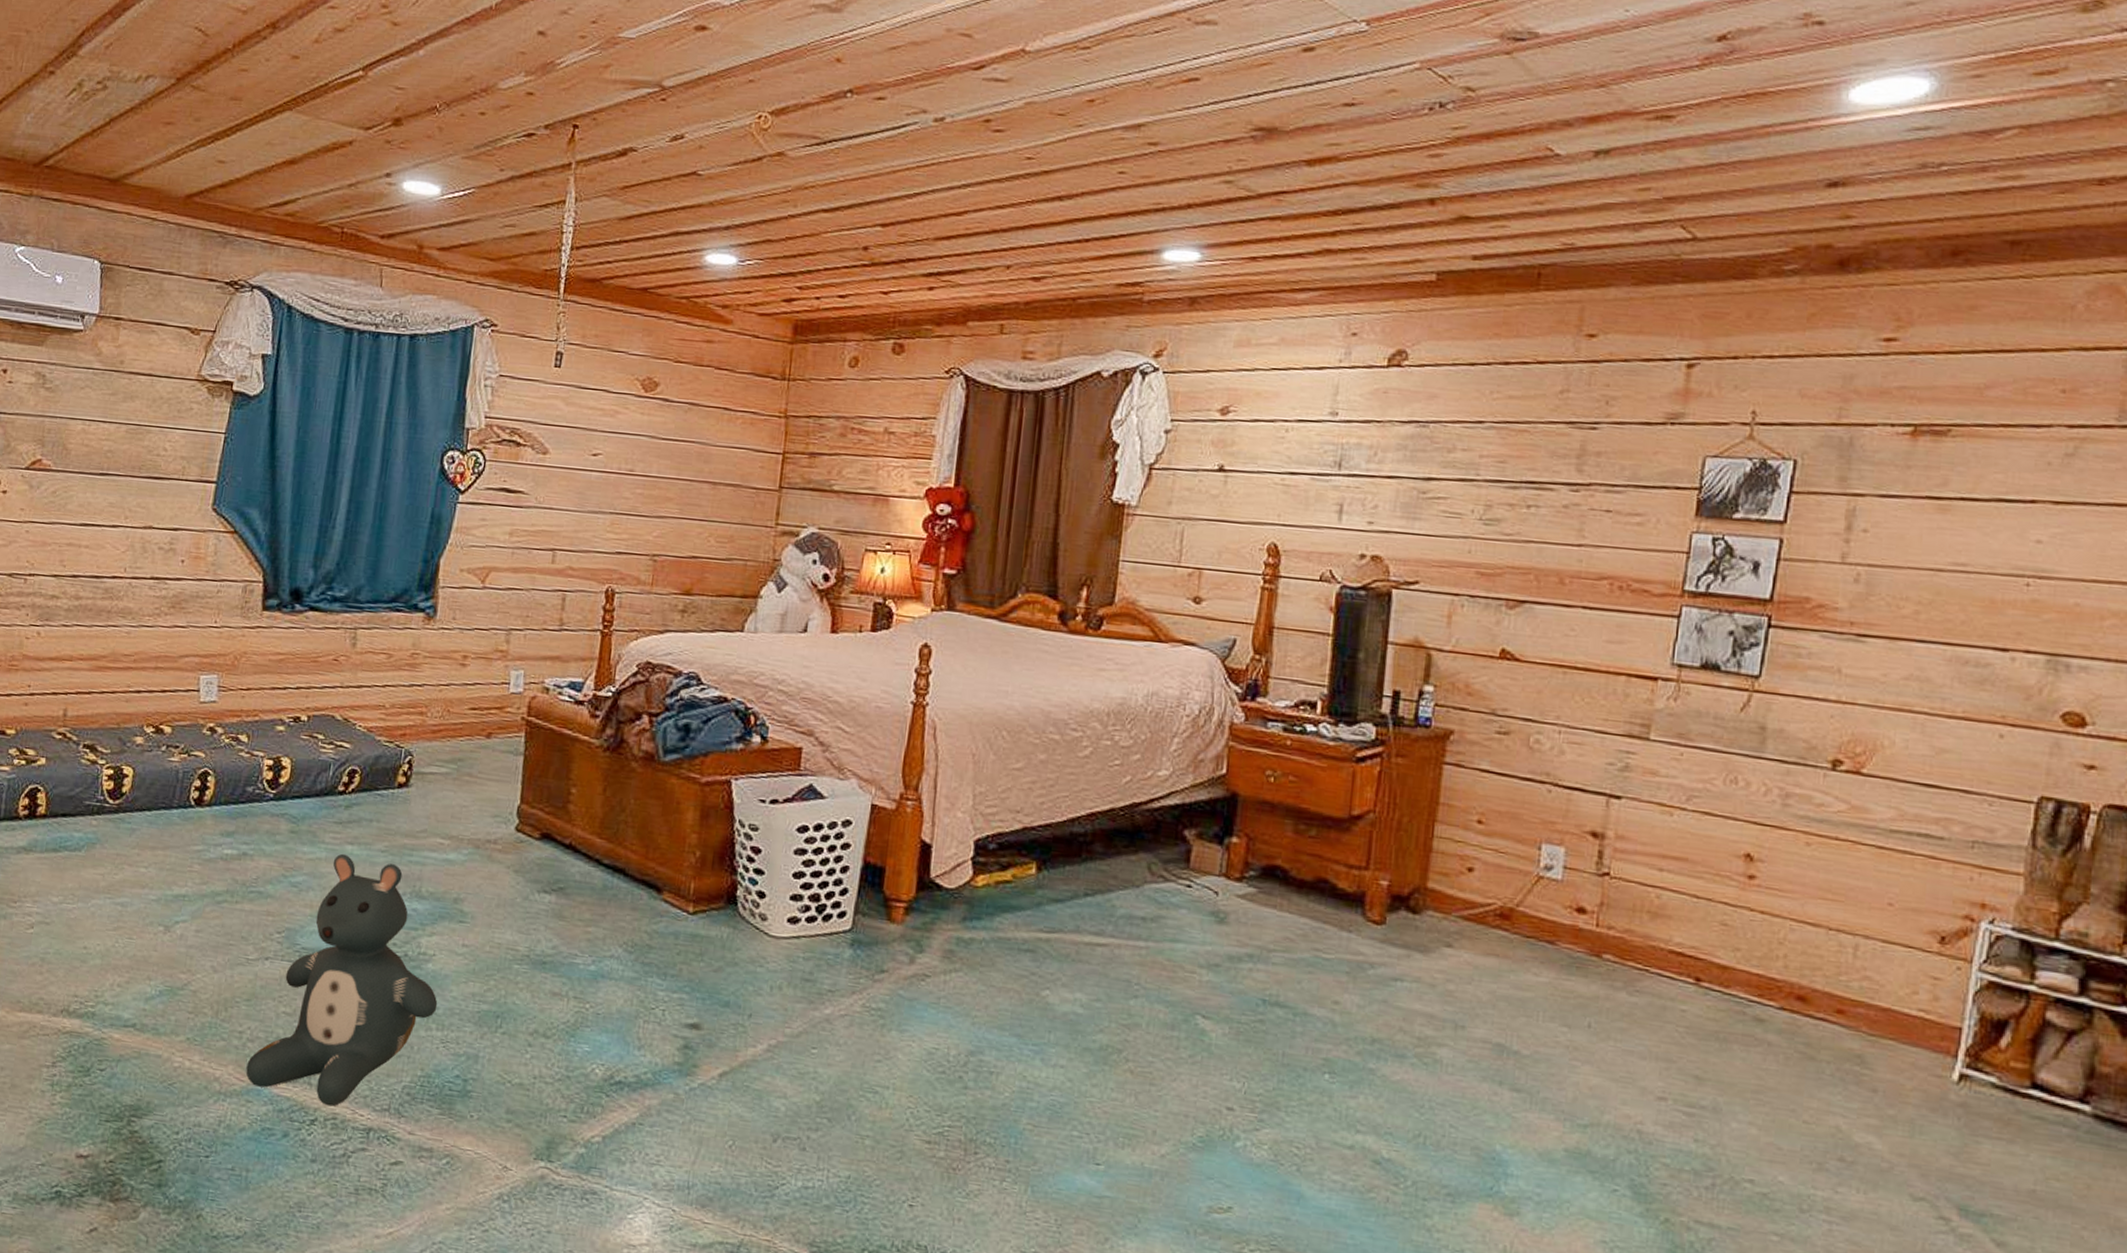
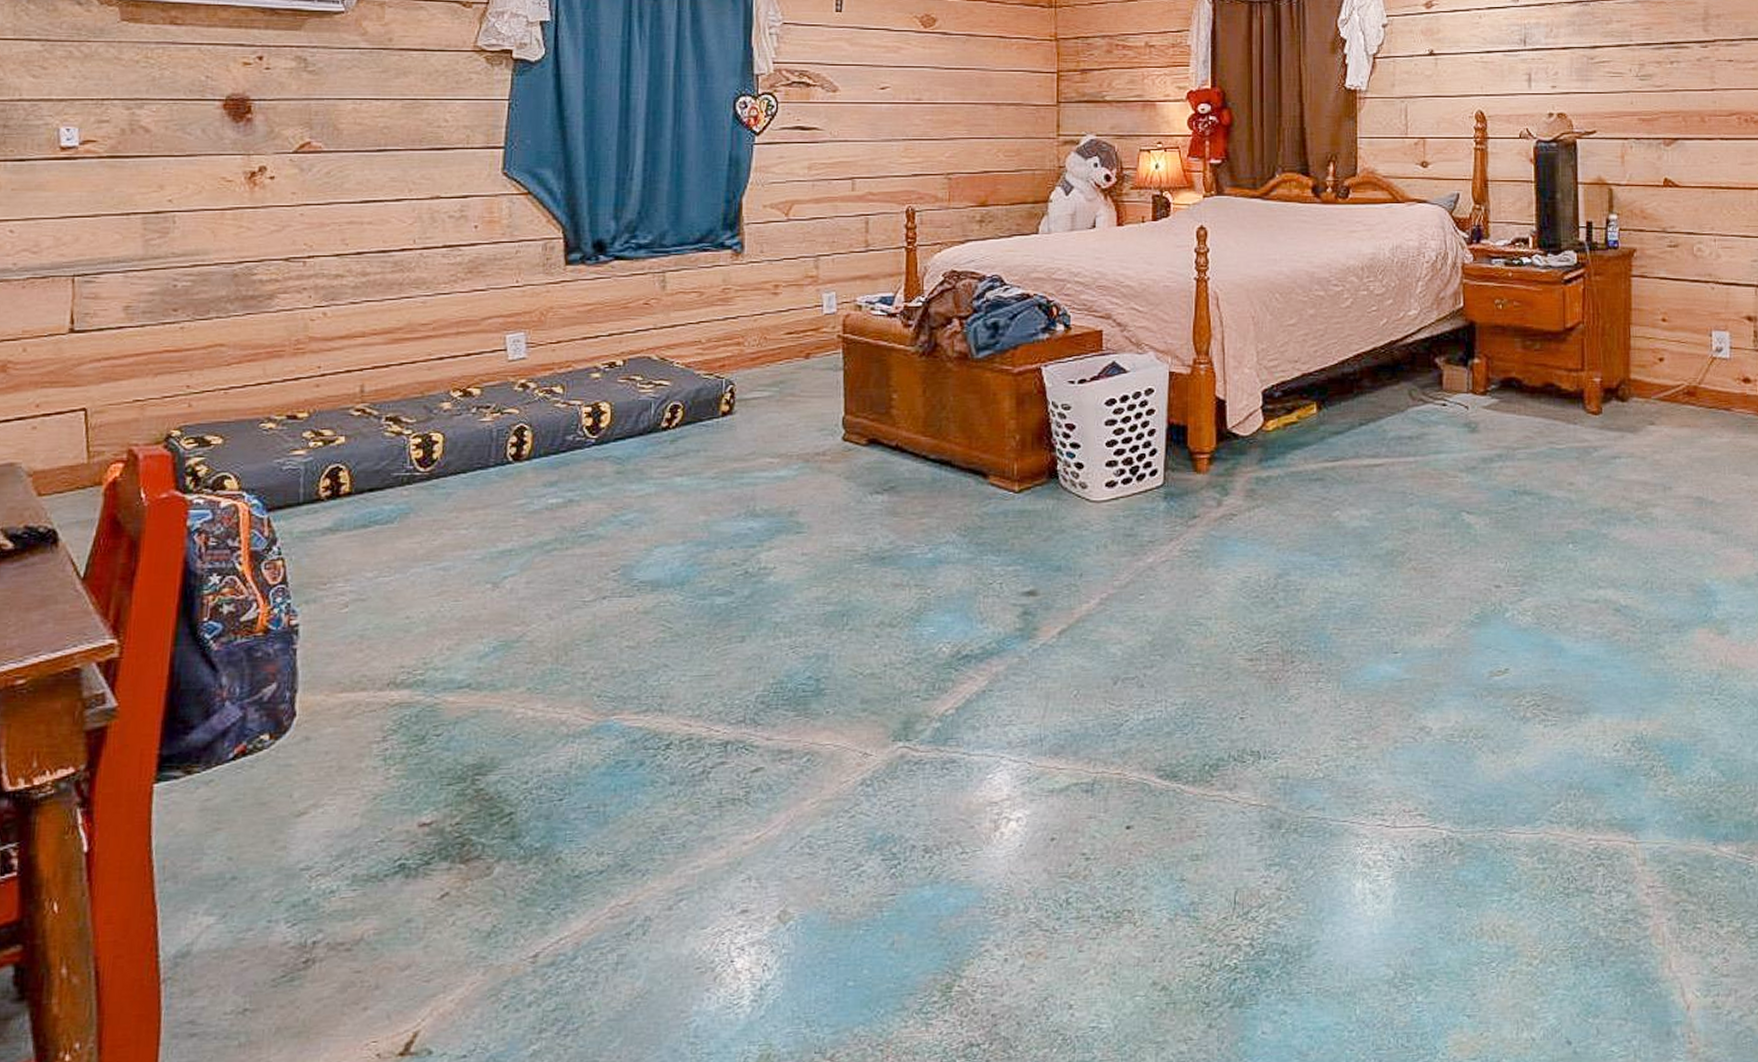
stuffed animal: present [245,853,438,1107] -> none [593,486,783,728]

